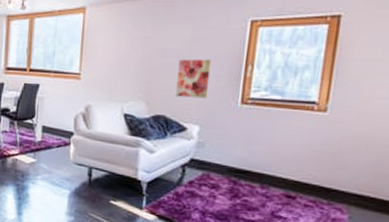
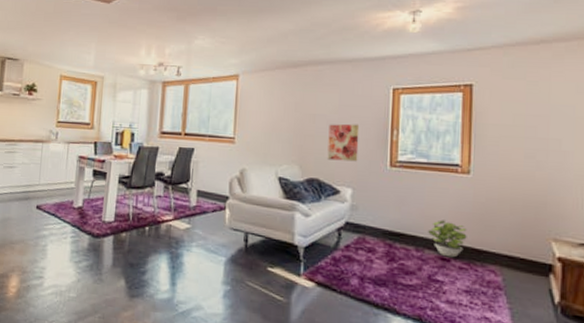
potted plant: none [275,158,317,196] -> present [428,220,467,258]

